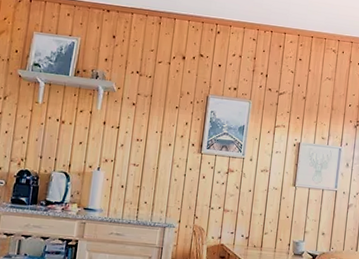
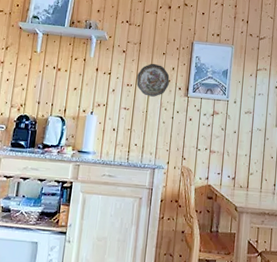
decorative plate: none [147,117,183,153] -> present [136,63,170,97]

